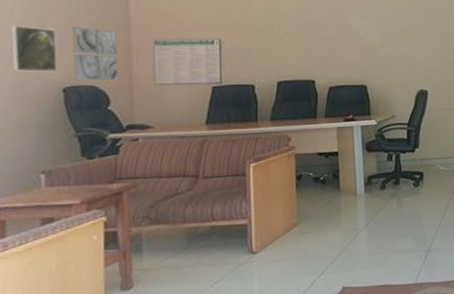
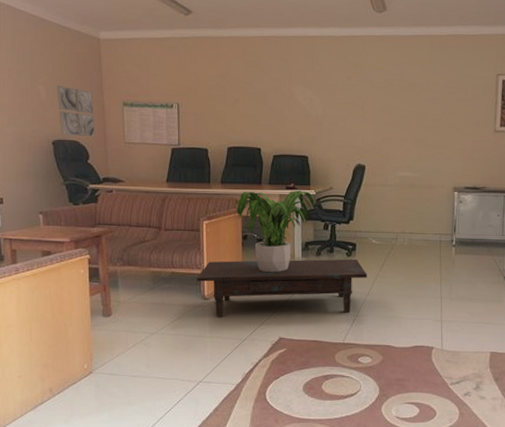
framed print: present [11,25,58,73] -> none [10,82,47,127]
coffee table: none [242,188,437,273] -> present [197,259,367,318]
potted plant: none [285,121,376,214] -> present [233,190,314,272]

